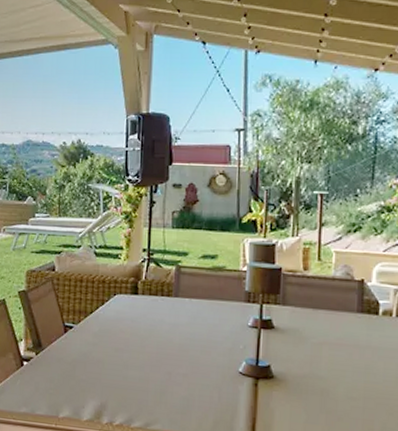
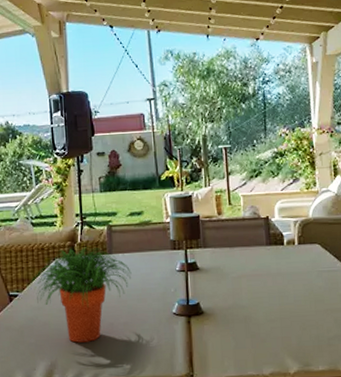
potted plant: none [87,285,197,389] -> present [30,247,132,343]

